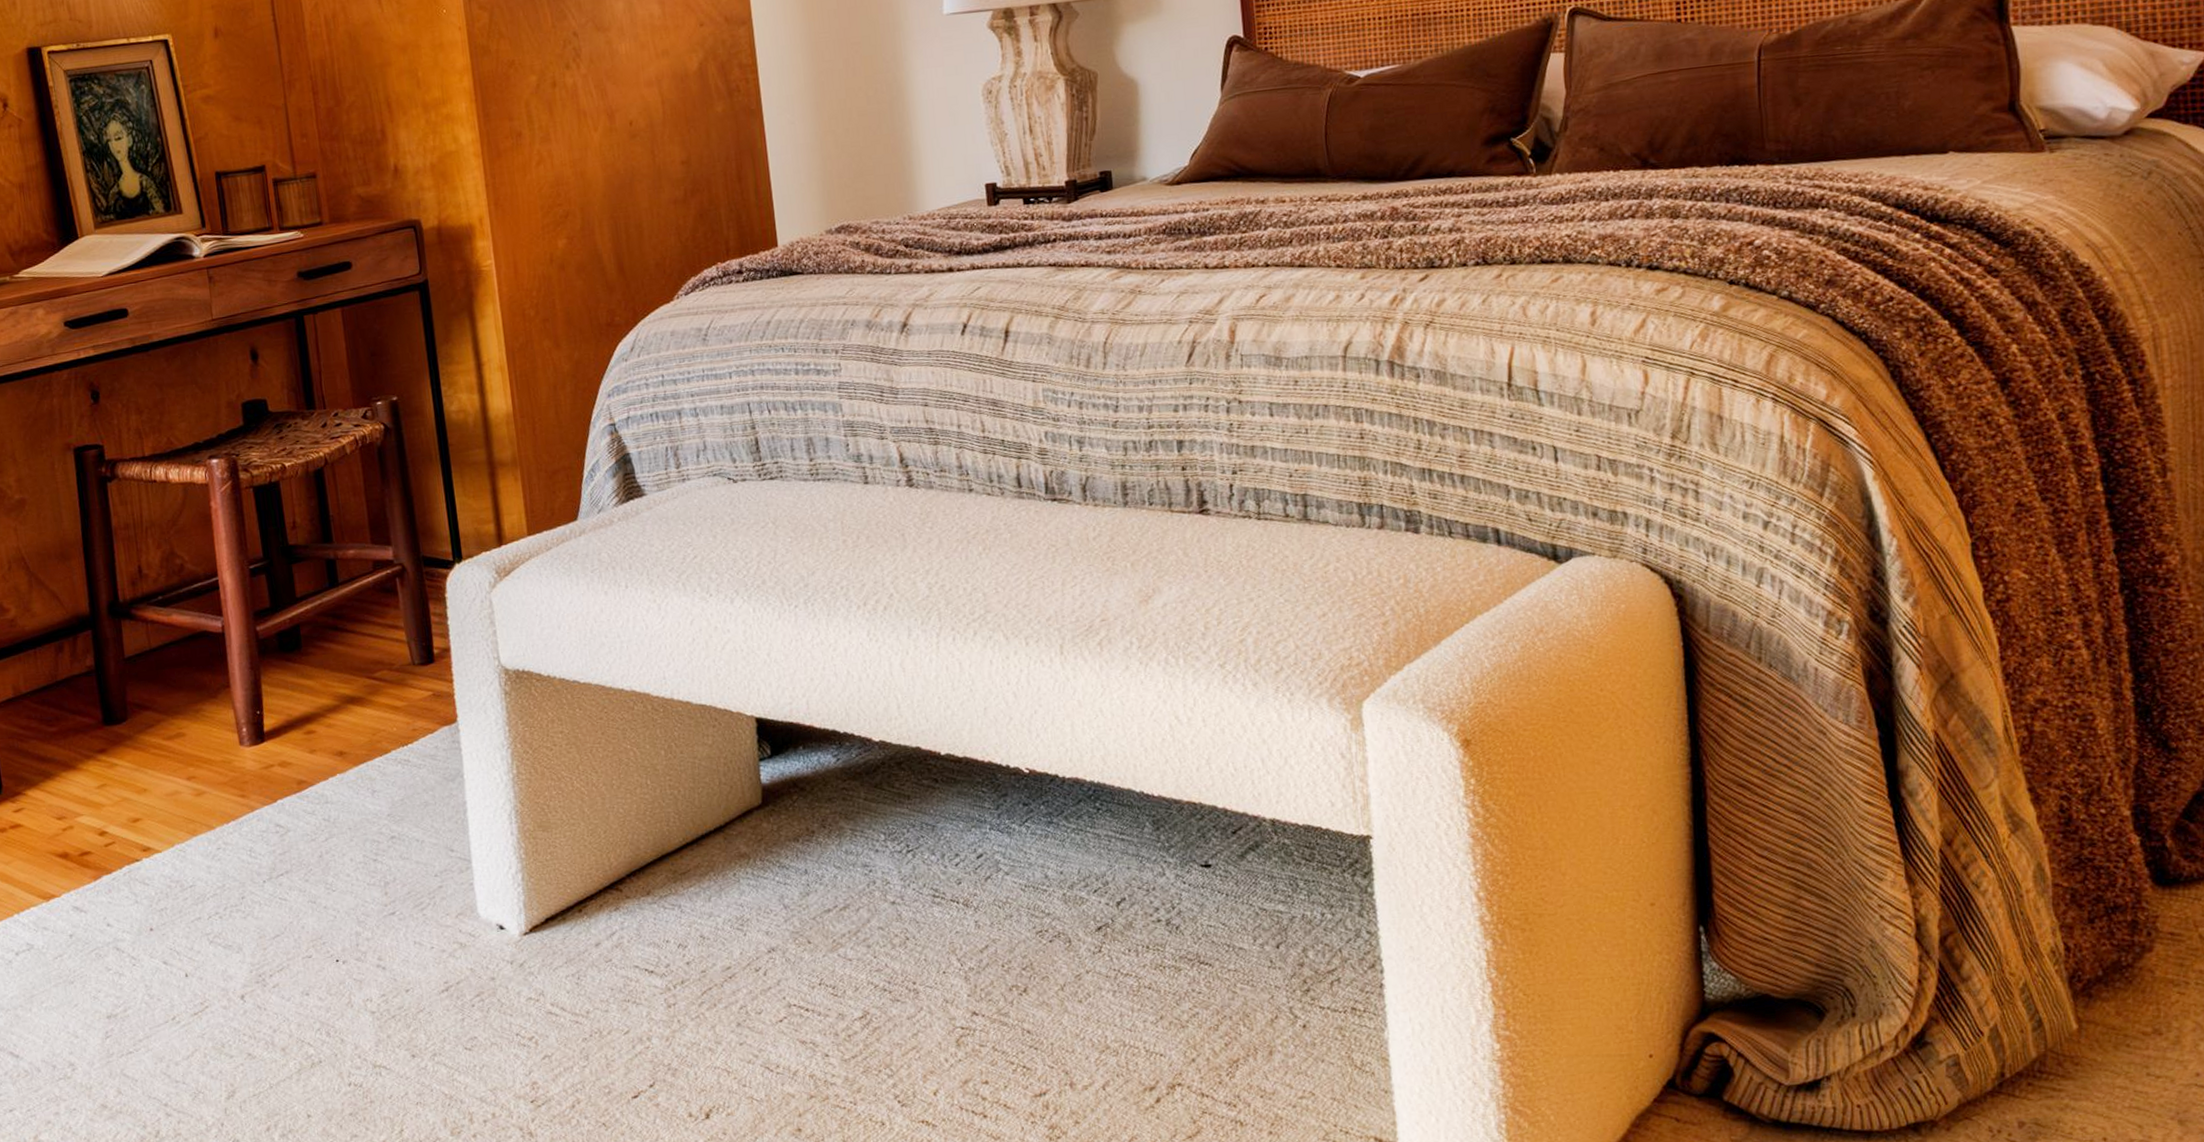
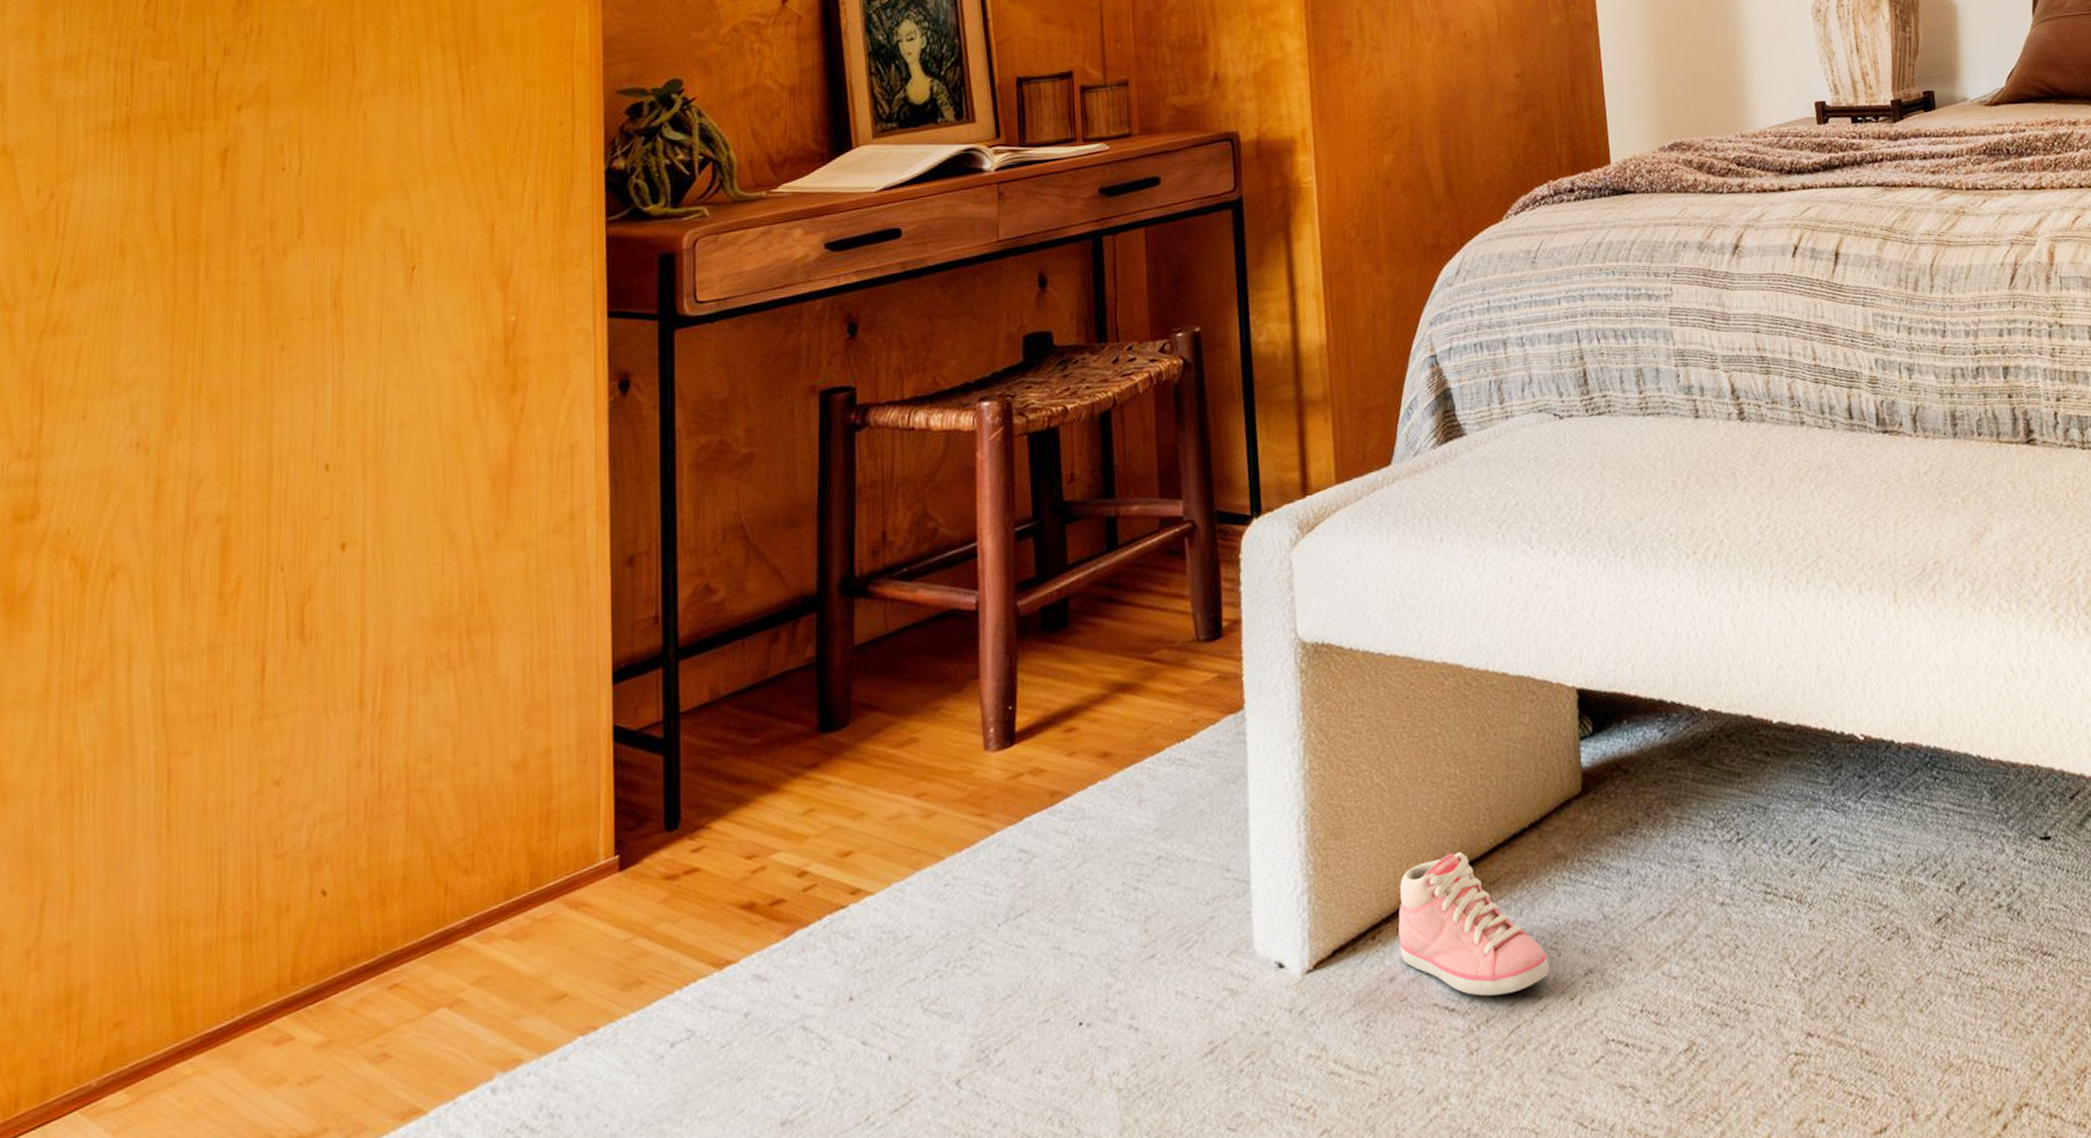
sneaker: none [601,847,736,963] -> present [1398,852,1549,997]

